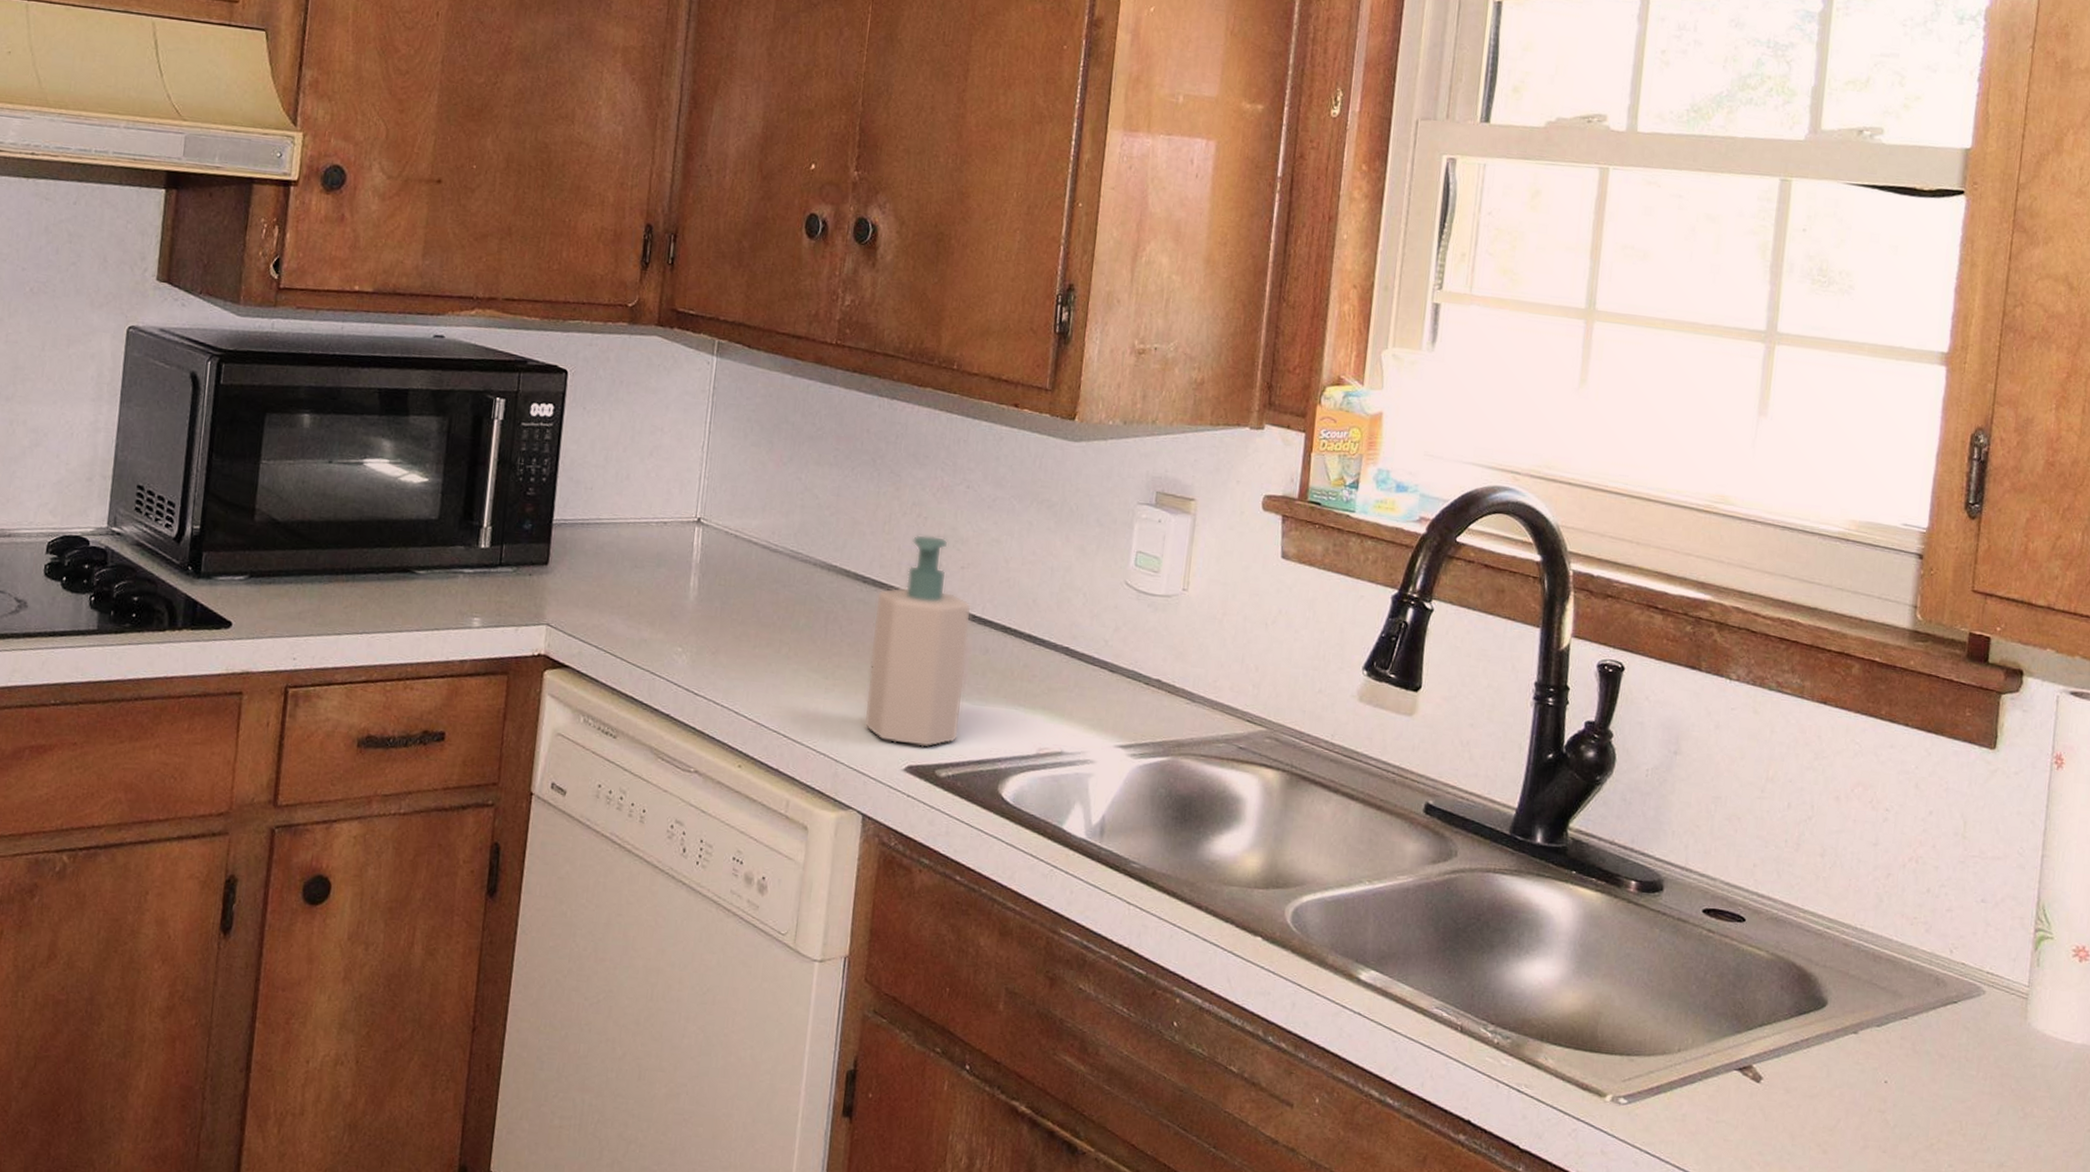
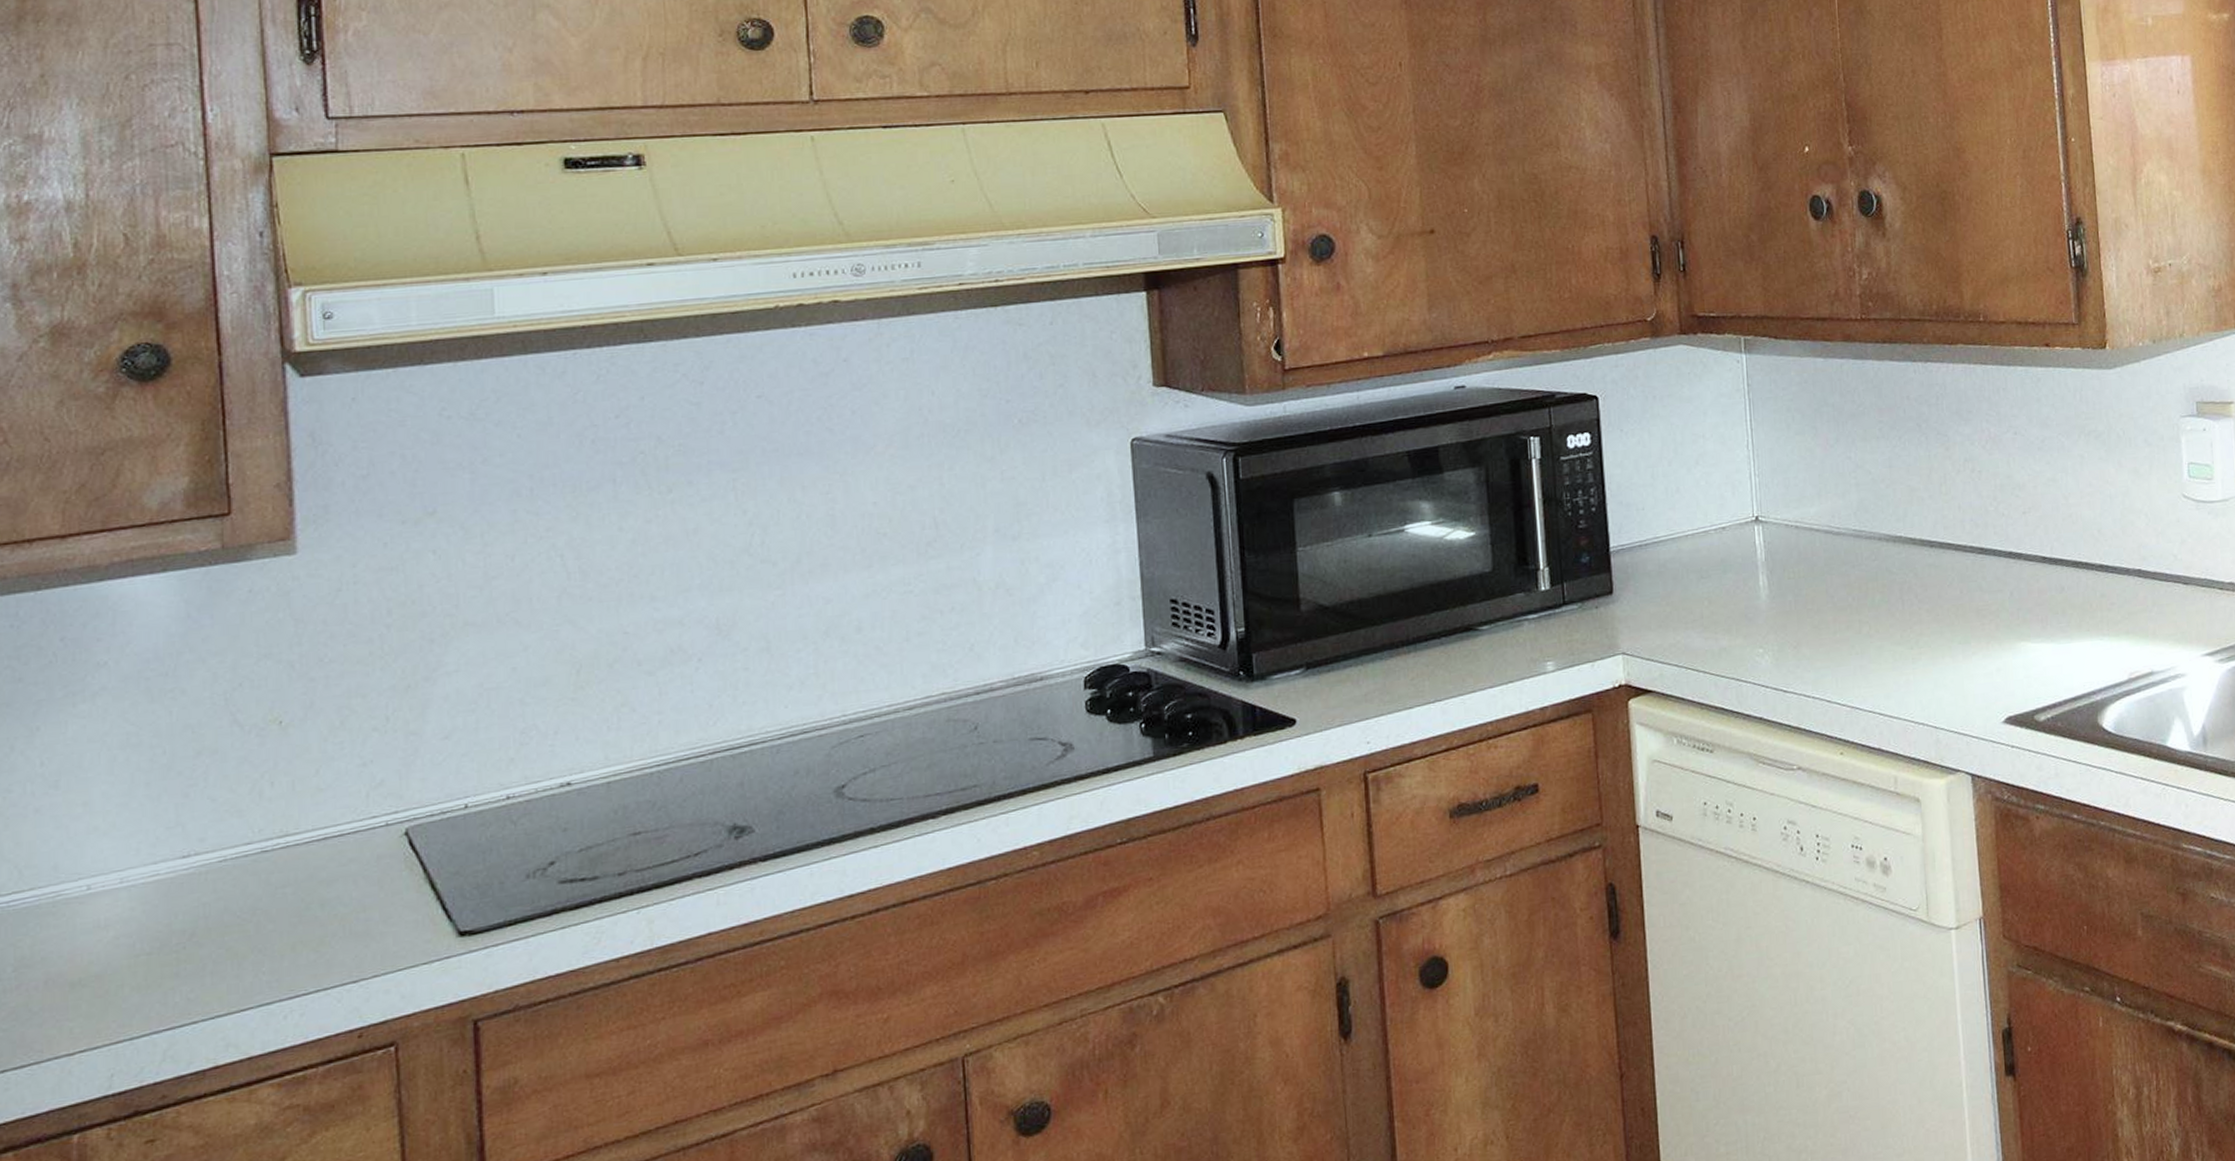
soap bottle: present [863,534,972,748] -> none [1945,486,2051,699]

